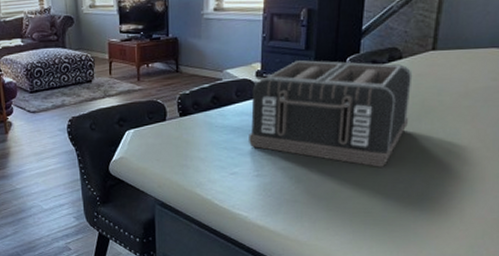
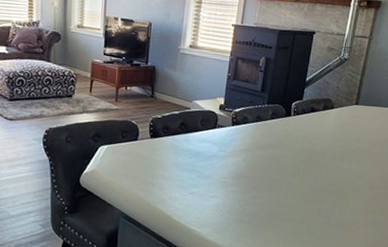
toaster: present [249,59,413,167] -> none [208,99,340,197]

